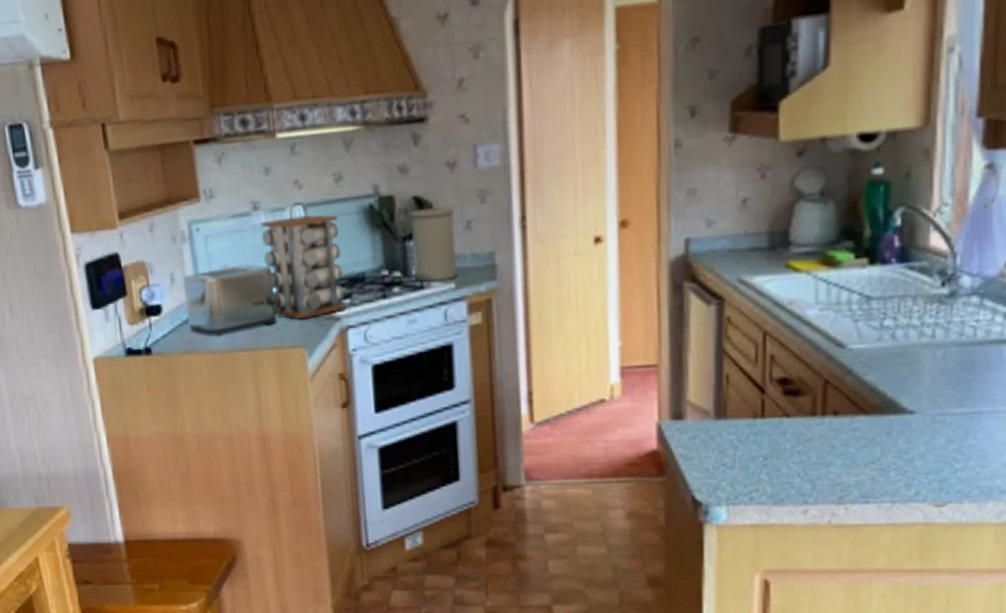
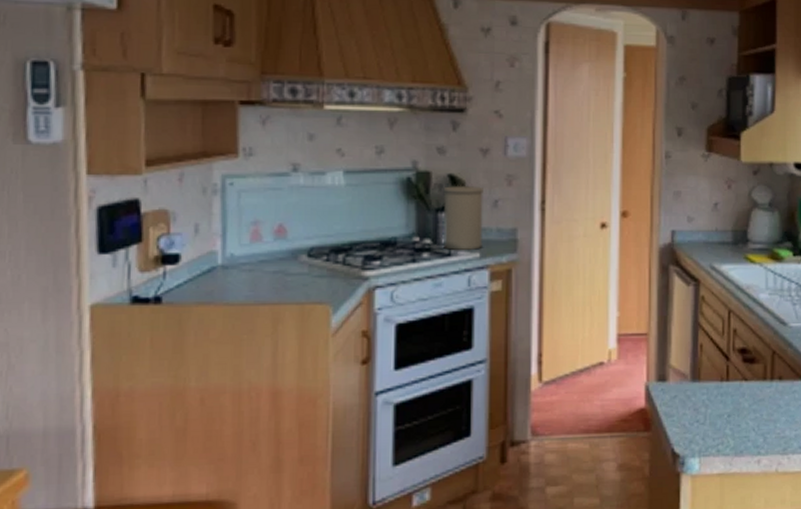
toaster: present [182,264,277,337] -> none [207,221,306,289]
spice rack: present [261,201,347,319] -> none [297,167,377,276]

